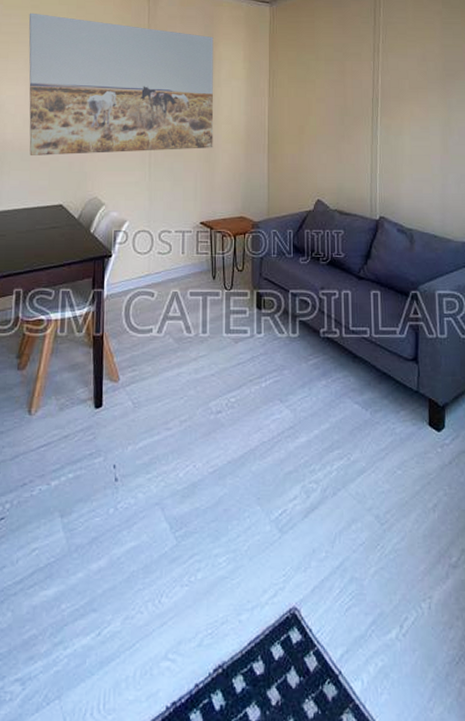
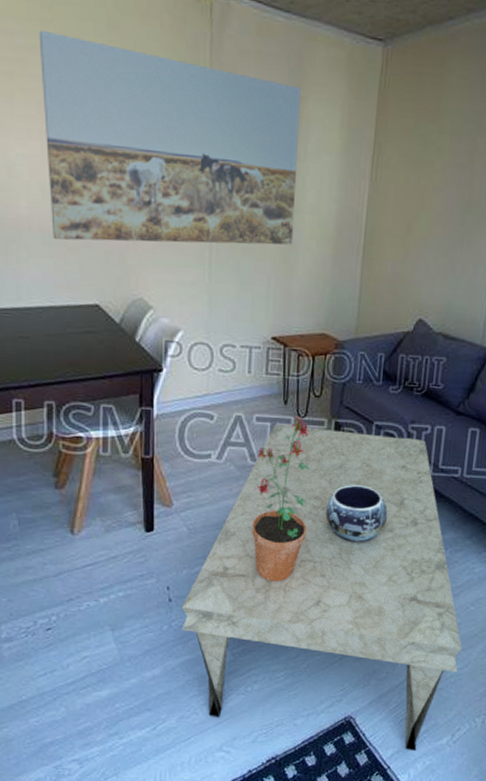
coffee table: none [126,297,396,648] -> present [181,423,462,751]
potted plant: none [190,289,239,454] -> present [252,416,311,582]
decorative bowl: none [255,349,310,408] -> present [326,484,388,543]

